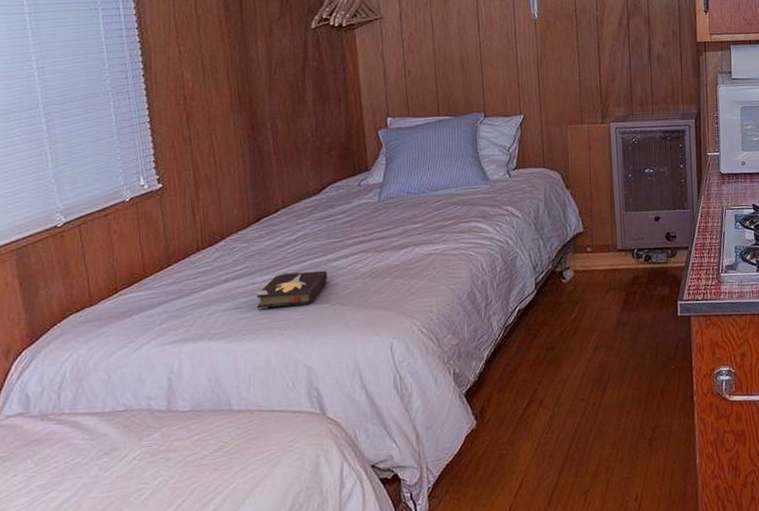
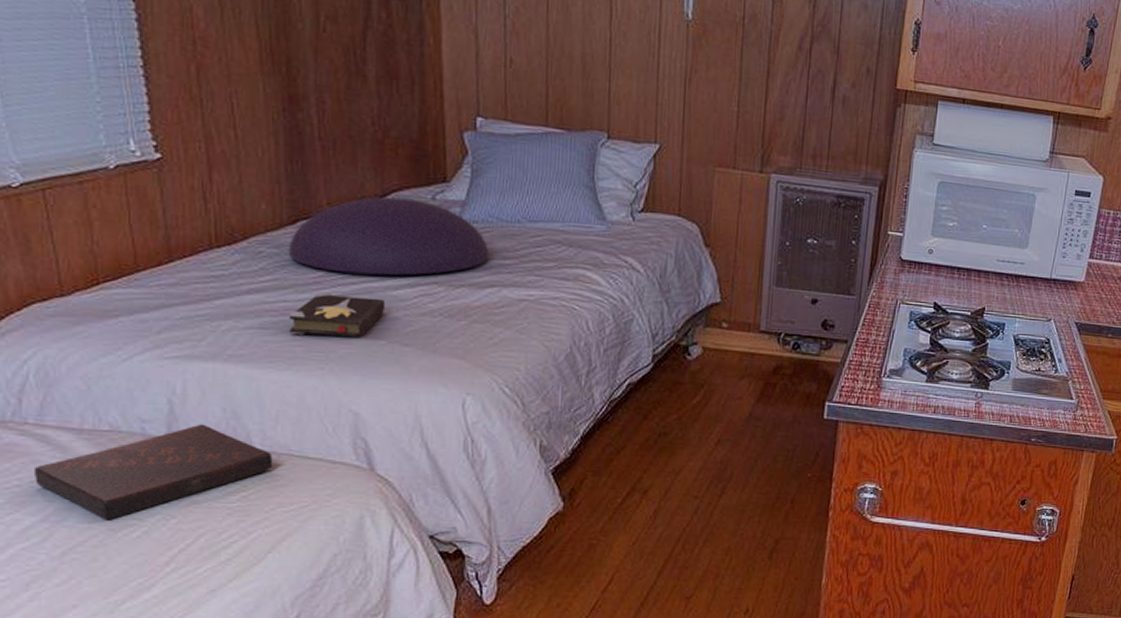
book: none [68,394,248,488] -> present [35,424,273,521]
cushion: none [254,188,404,254] -> present [288,196,490,276]

